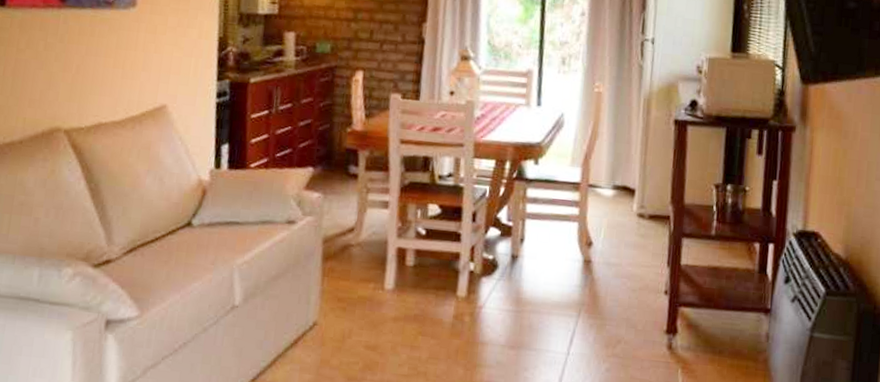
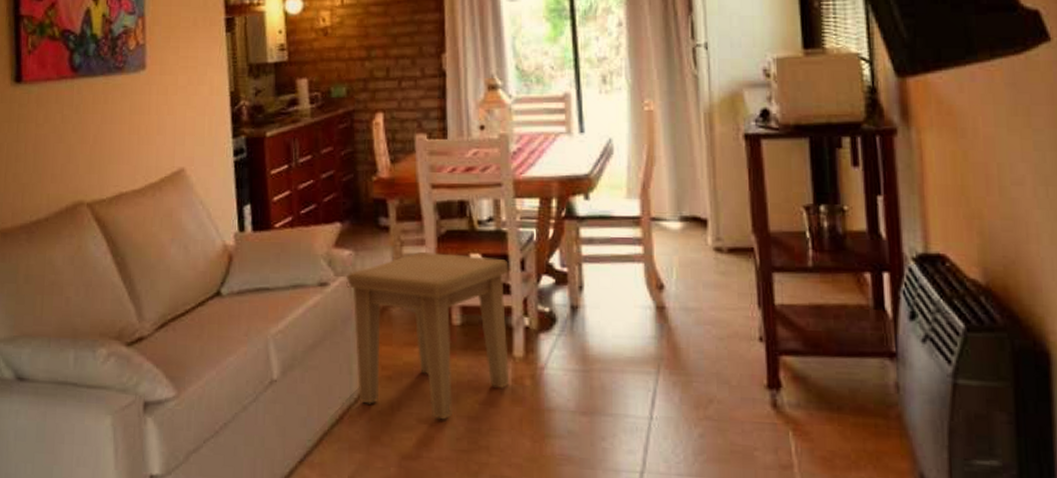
side table: none [312,198,462,348] -> present [346,251,510,420]

